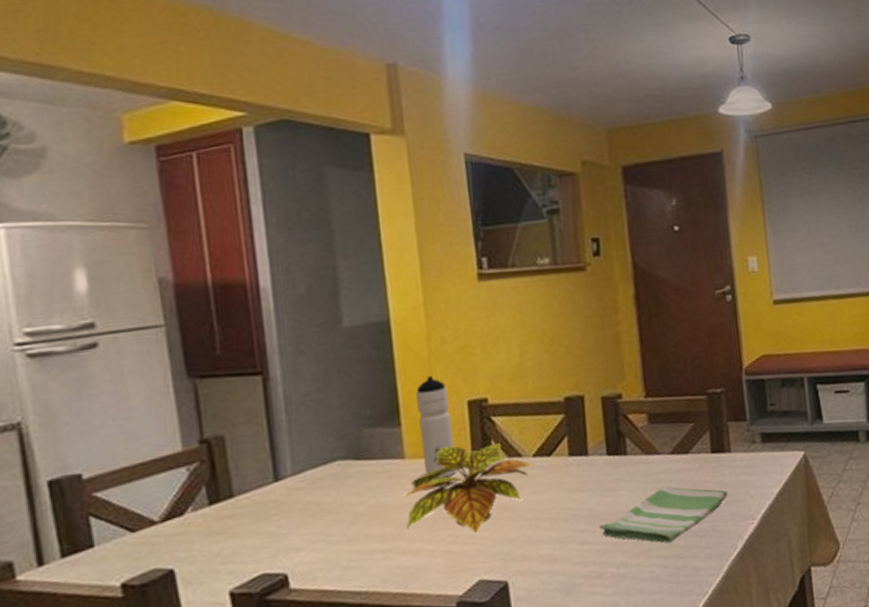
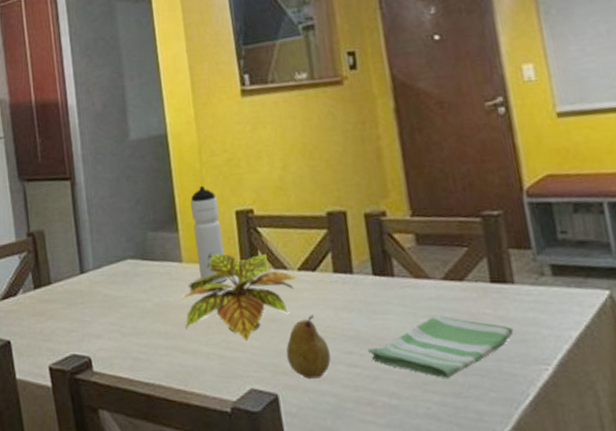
fruit: none [517,499,564,562] -> present [286,315,331,379]

